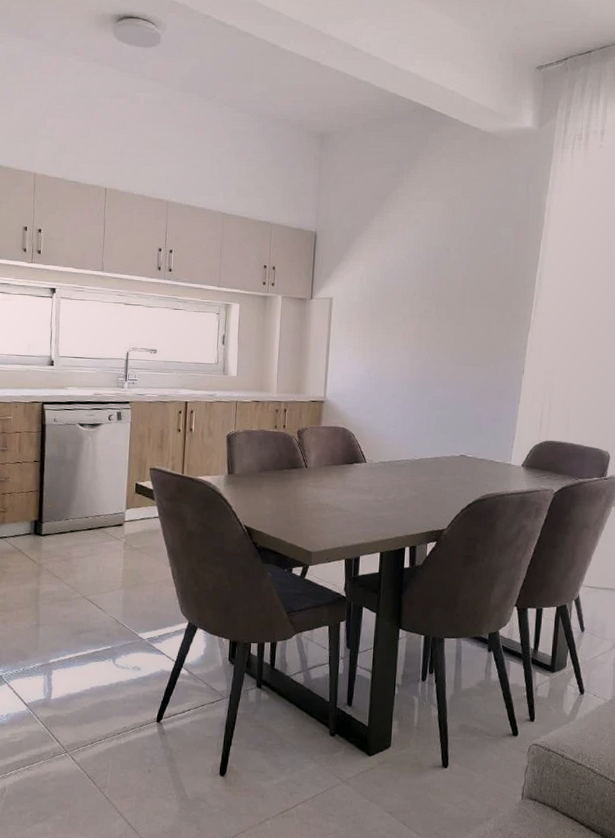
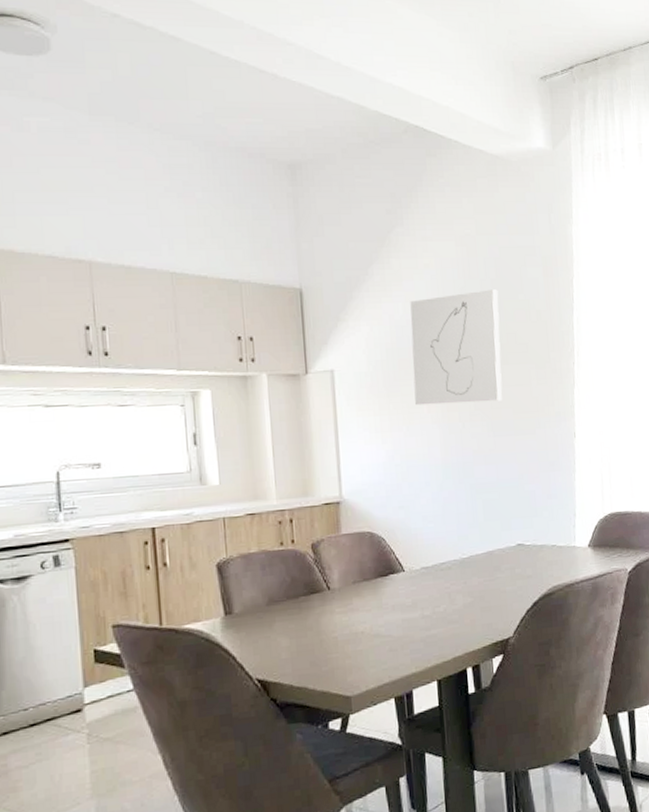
wall art: none [393,244,474,337] -> present [410,289,503,406]

